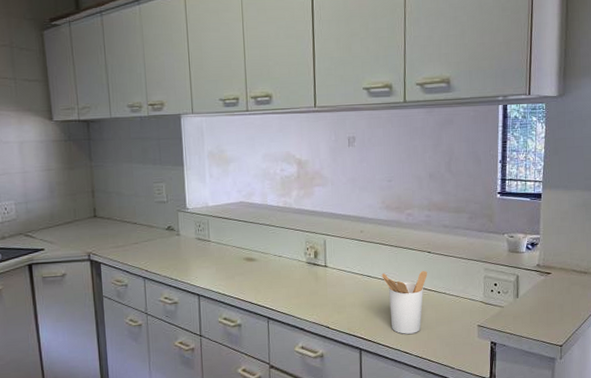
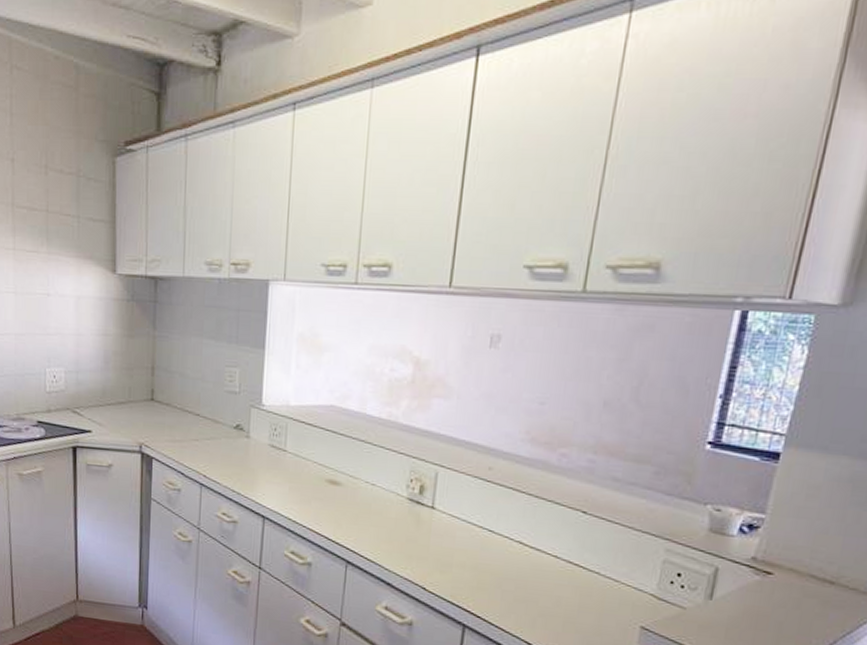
utensil holder: present [382,271,428,334] -> none [509,531,578,620]

